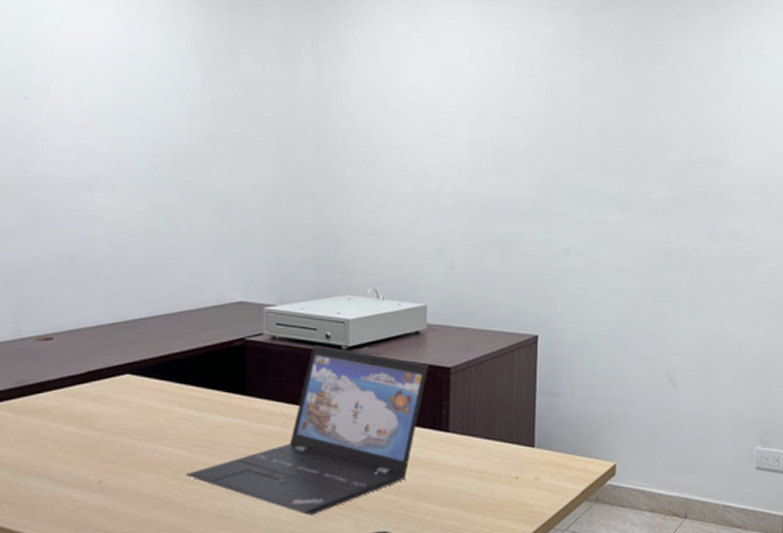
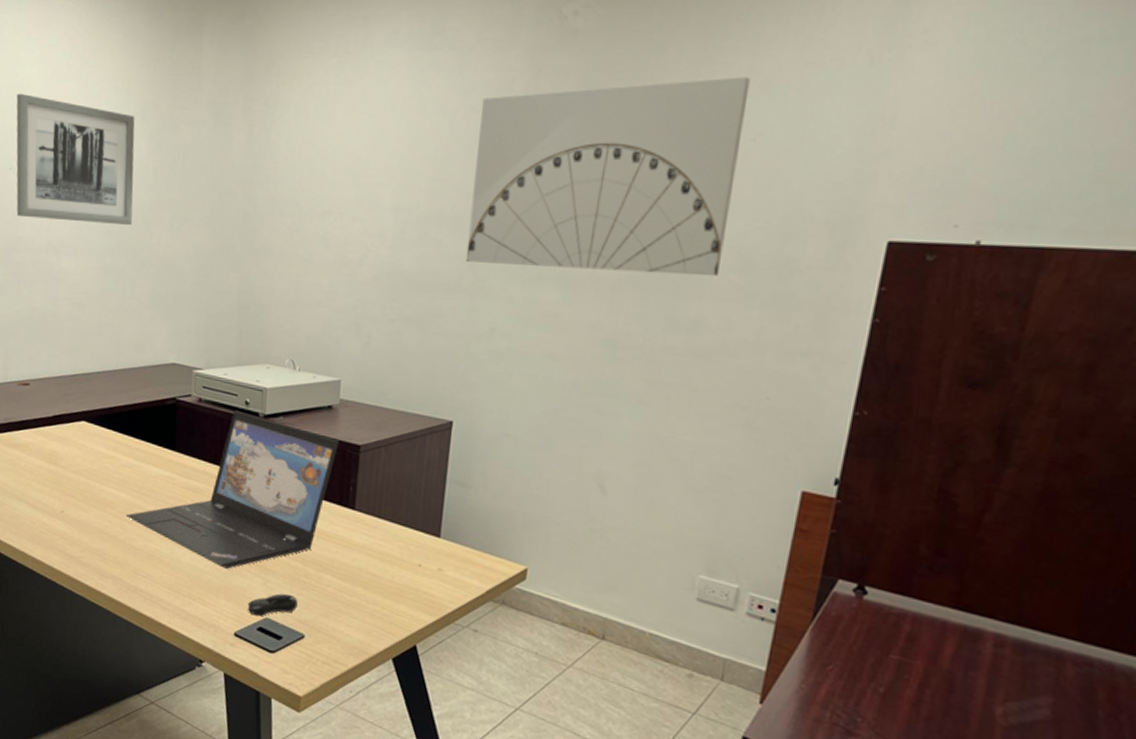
wall art: none [33,18,188,159] -> present [16,93,135,225]
wall art: none [538,42,749,197] -> present [465,77,751,277]

